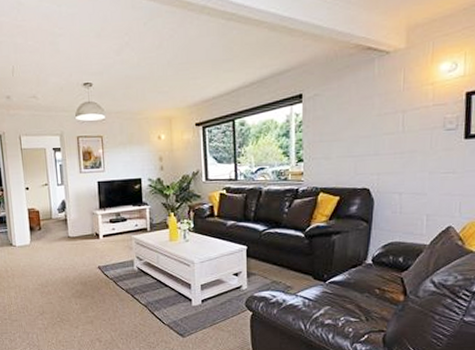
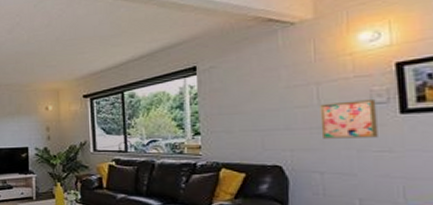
wall art: none [402,126,448,163] -> present [320,100,378,139]

